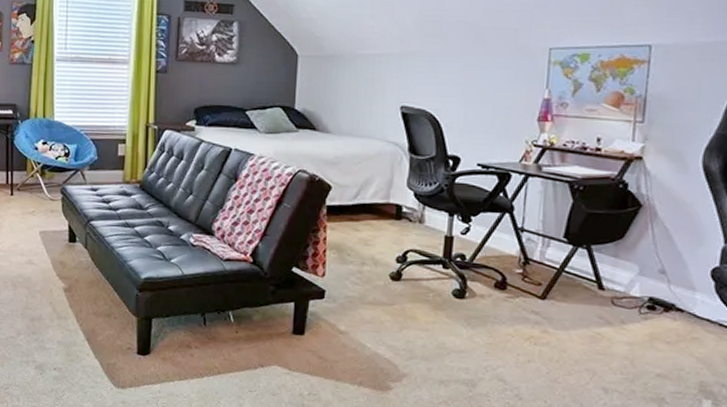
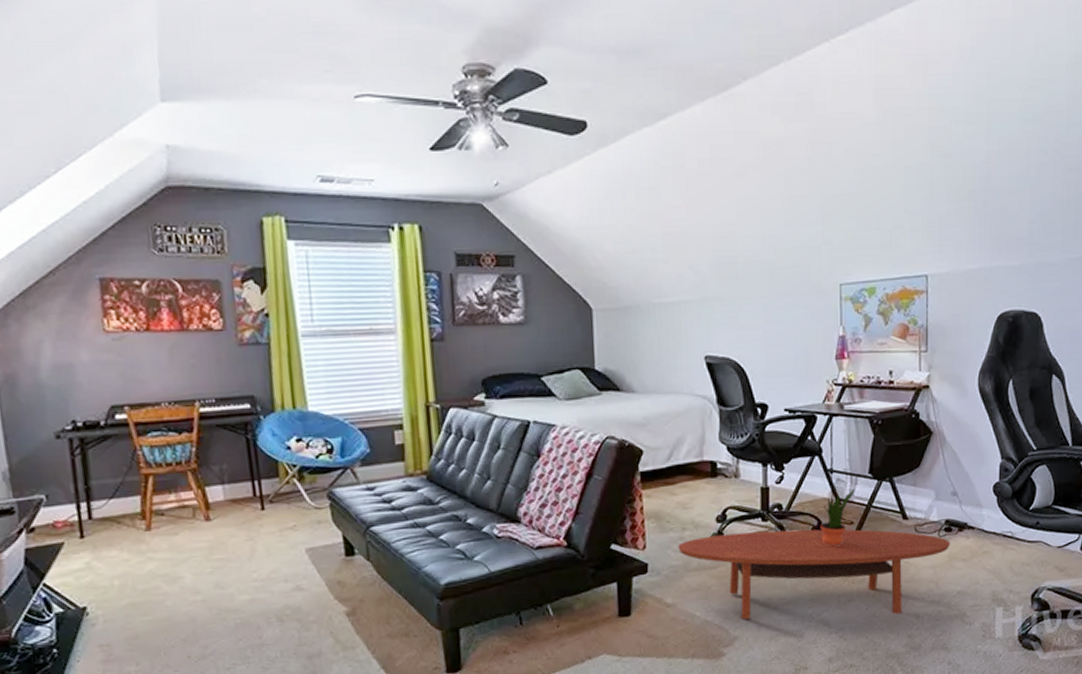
coffee table: none [356,274,654,385] -> present [678,529,951,620]
potted plant: none [504,250,547,305] -> present [820,488,855,547]

